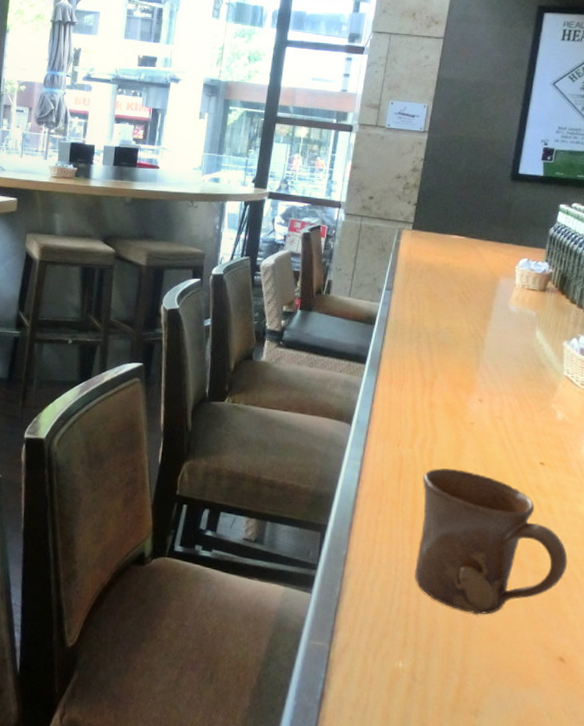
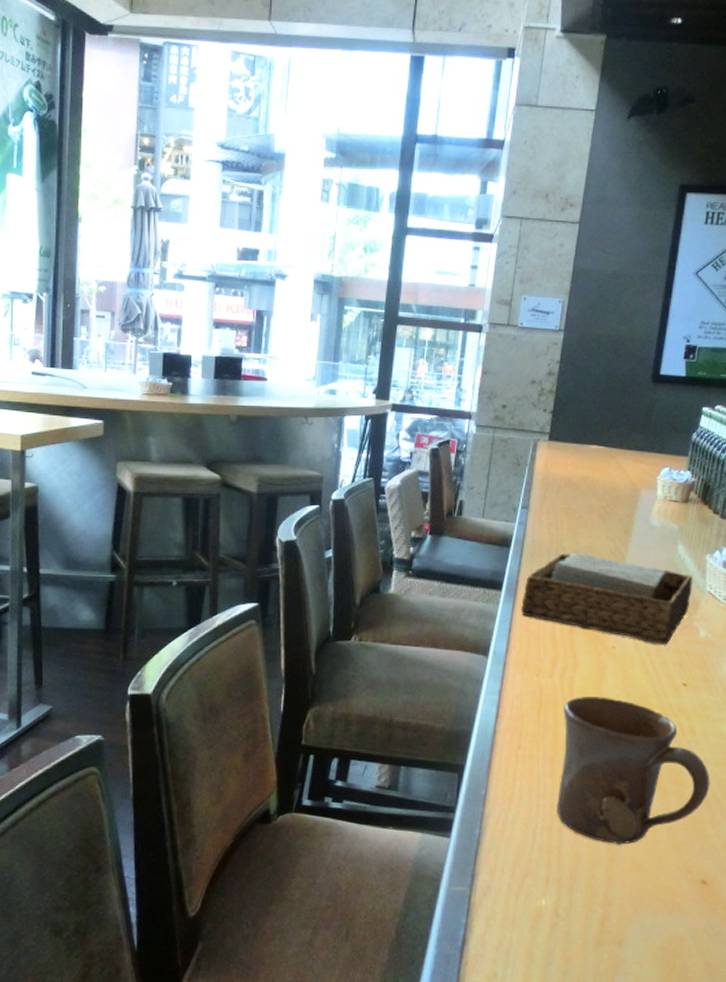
napkin holder: none [384,333,550,424] -> present [521,554,693,644]

